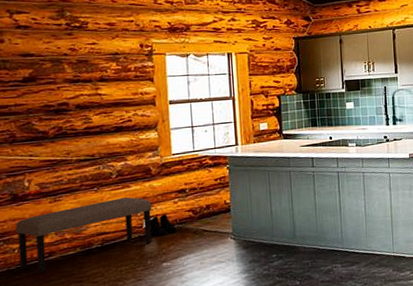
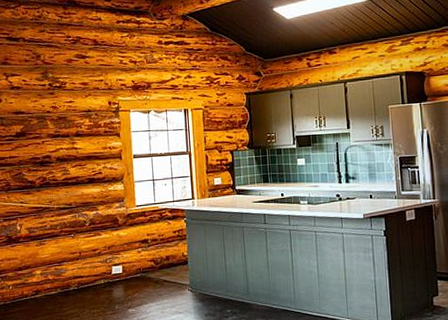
bench: present [15,197,152,274] -> none [10,244,119,310]
boots: present [149,214,177,236] -> none [117,262,141,283]

